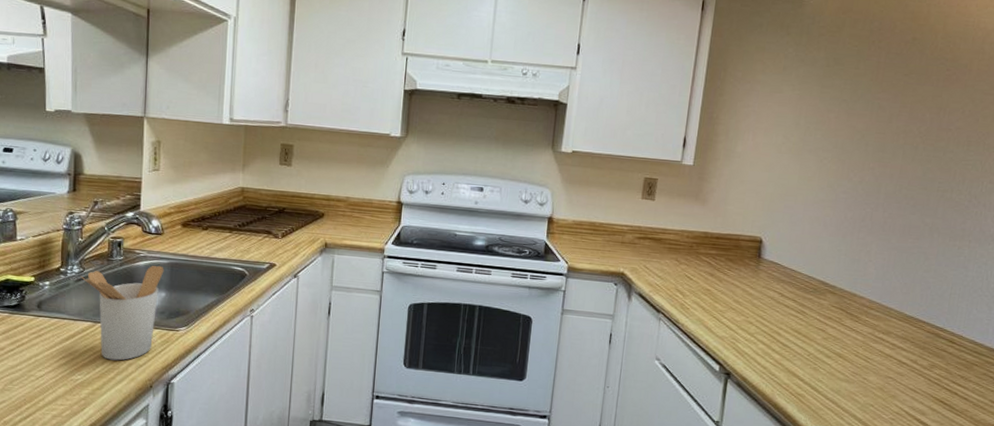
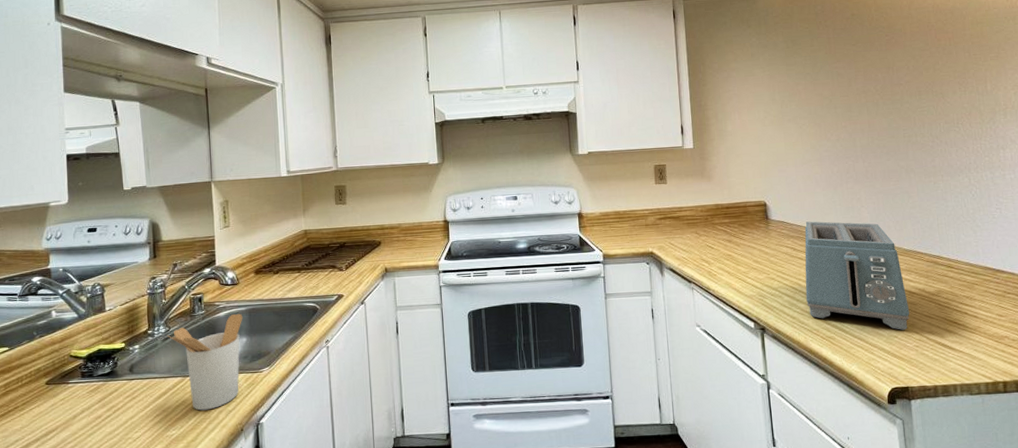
toaster: none [782,267,898,400] -> present [804,221,910,330]

